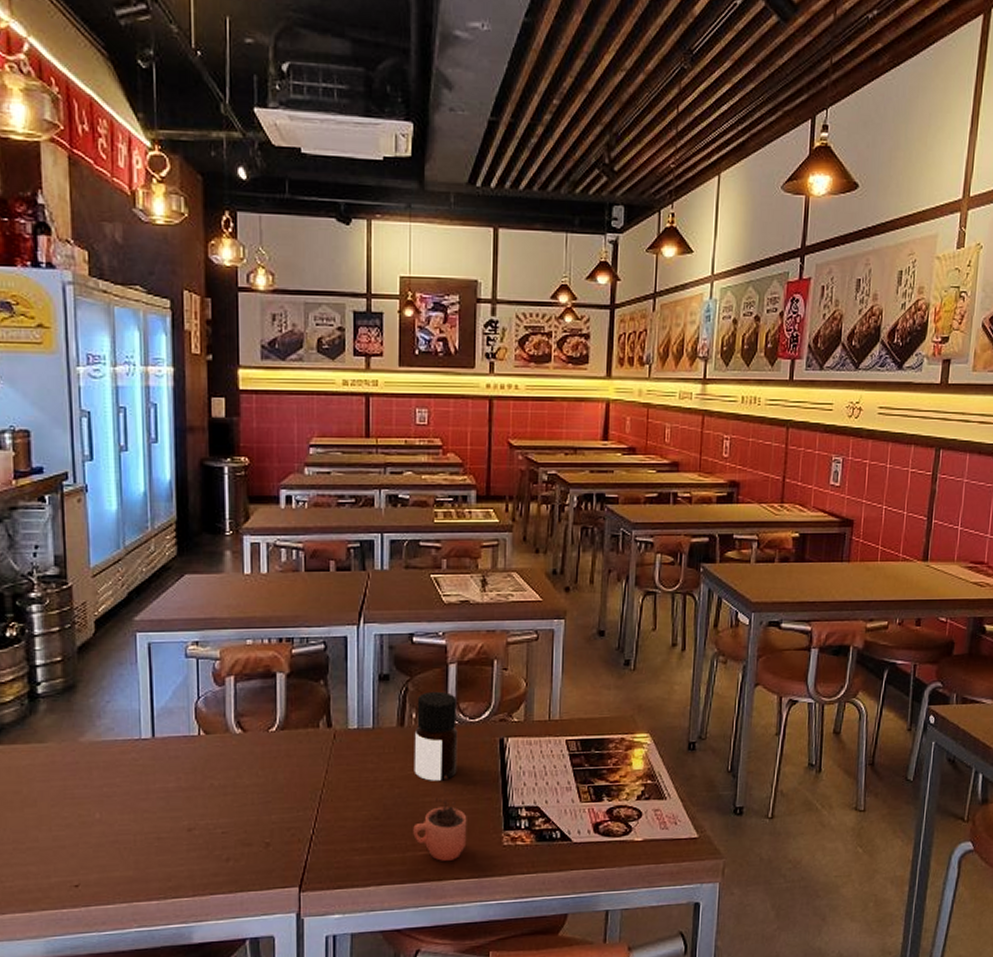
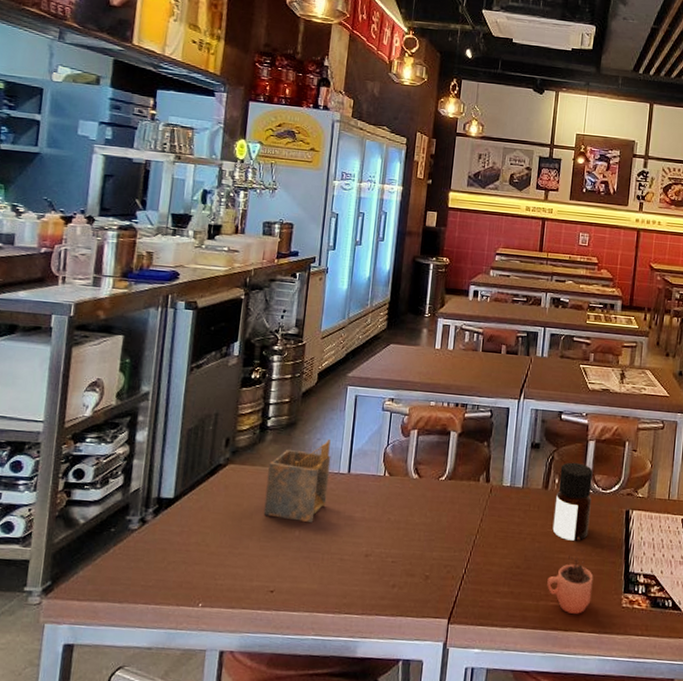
napkin holder: none [48,699,129,802] -> present [263,438,331,522]

